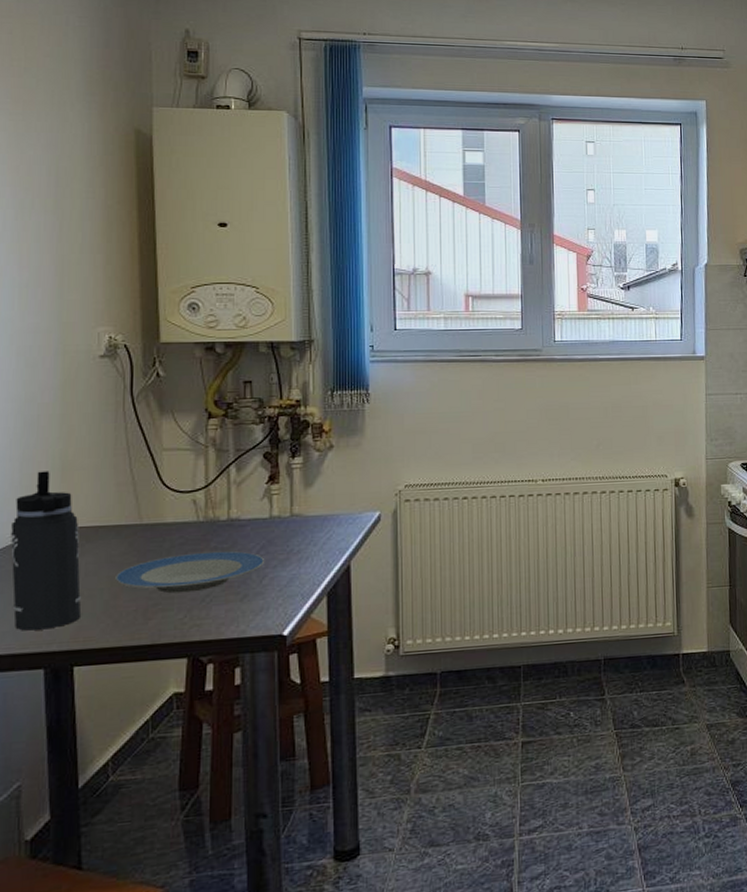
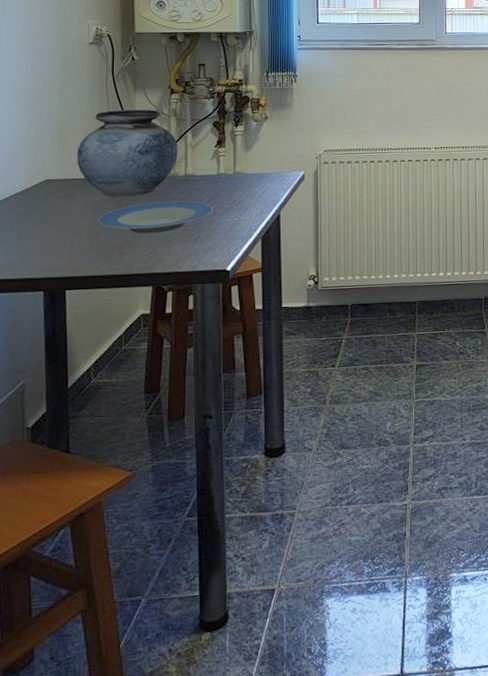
thermos bottle: present [10,471,81,631] -> none [20,134,72,261]
vase: none [85,438,219,549] -> present [76,109,178,197]

